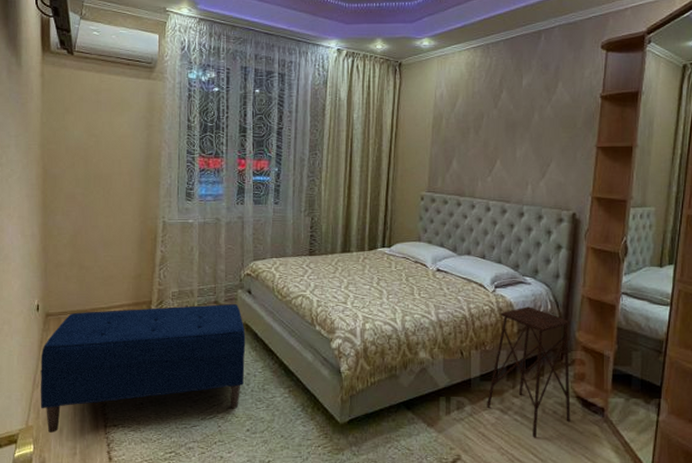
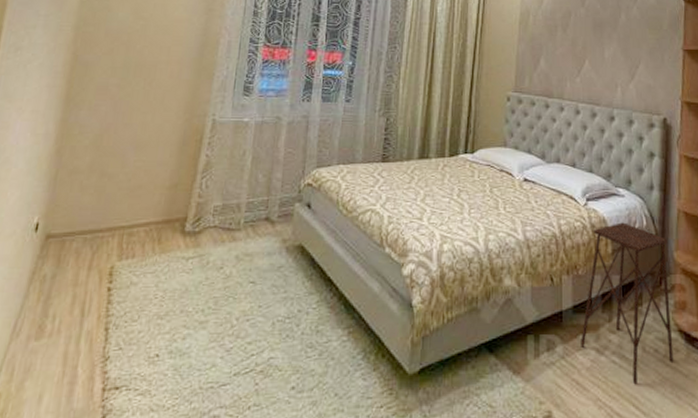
bench: present [40,304,246,434] -> none [16,221,300,404]

